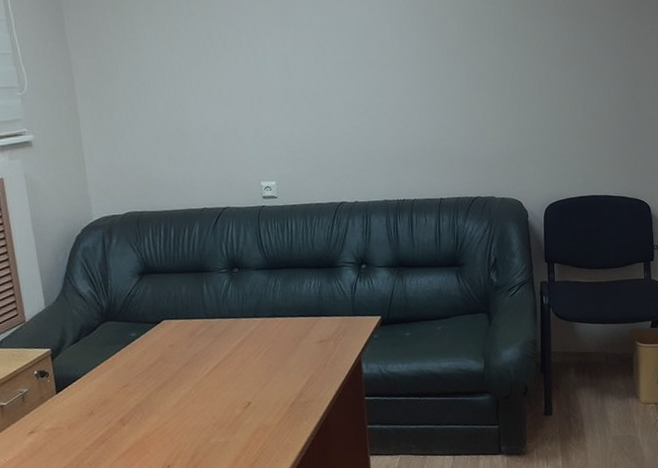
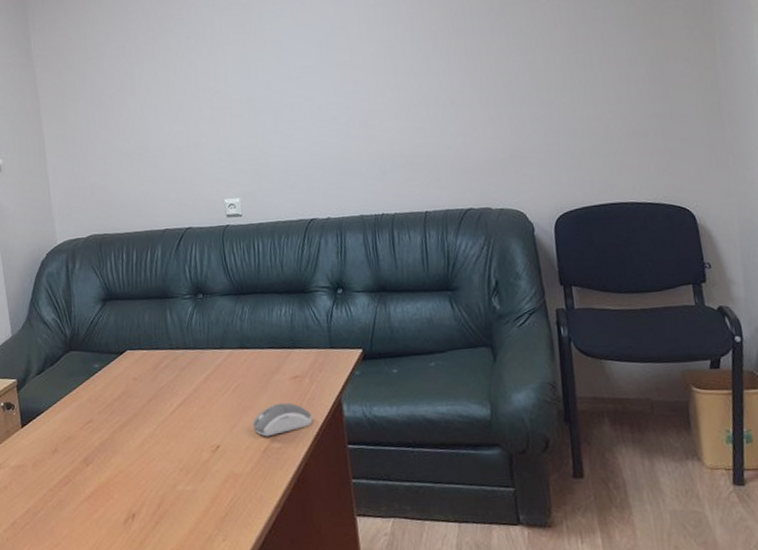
computer mouse: none [281,363,336,393] -> present [252,402,313,437]

